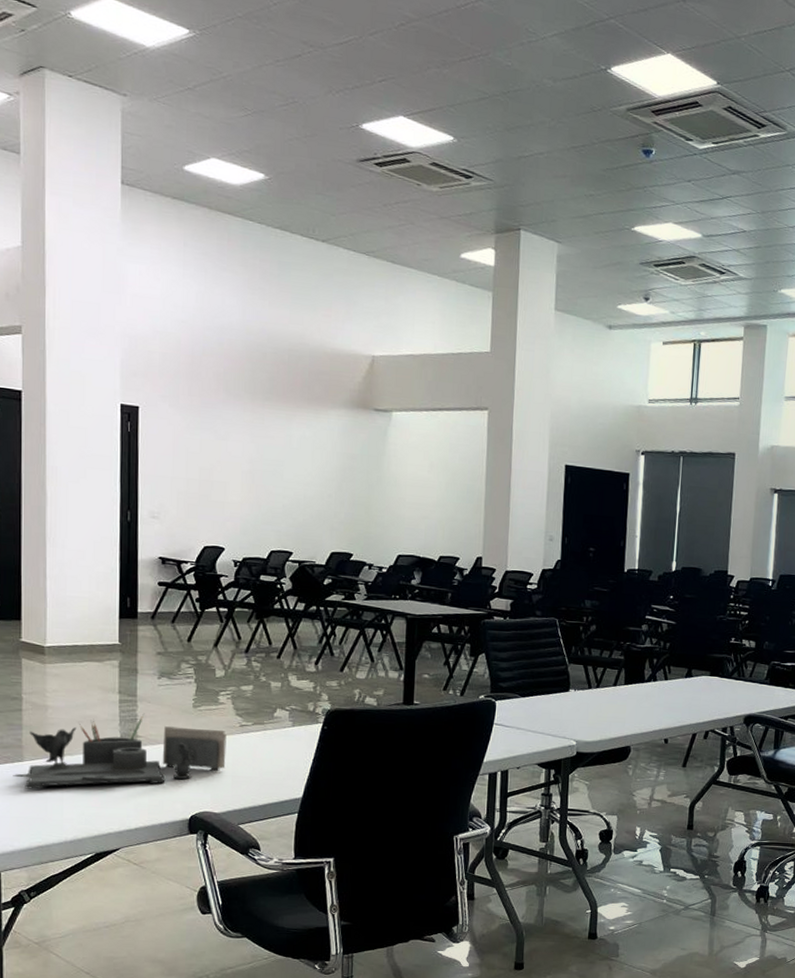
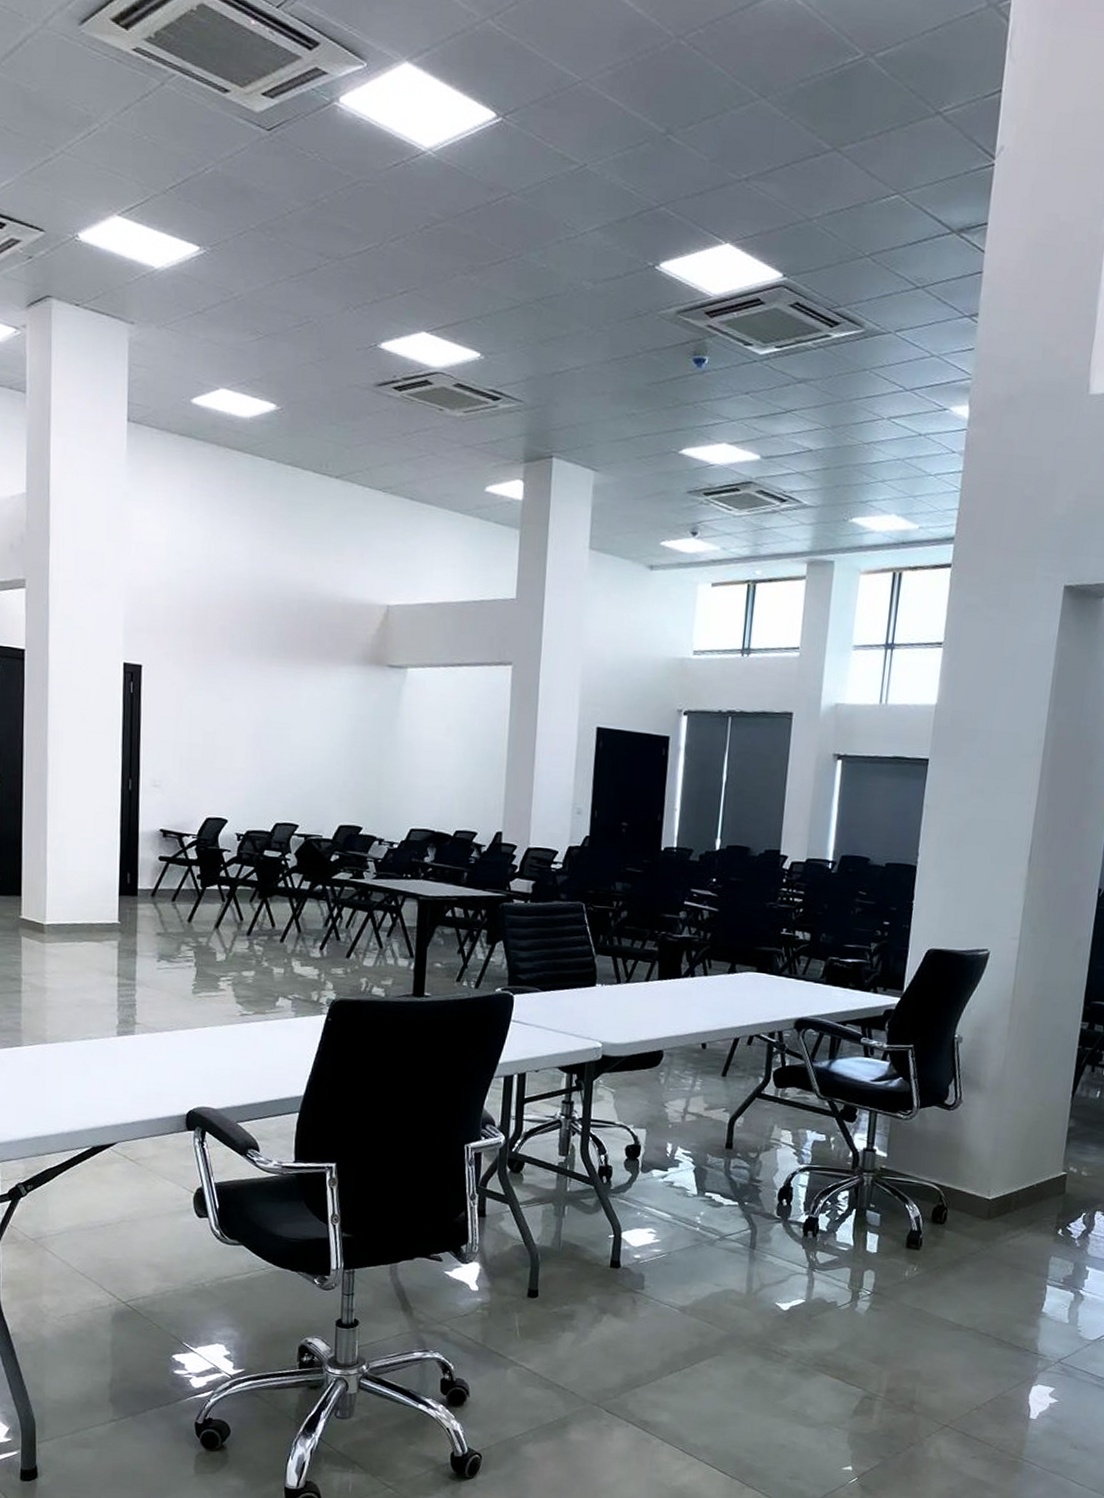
desk organizer: present [13,713,227,790] -> none [11,998,226,1077]

